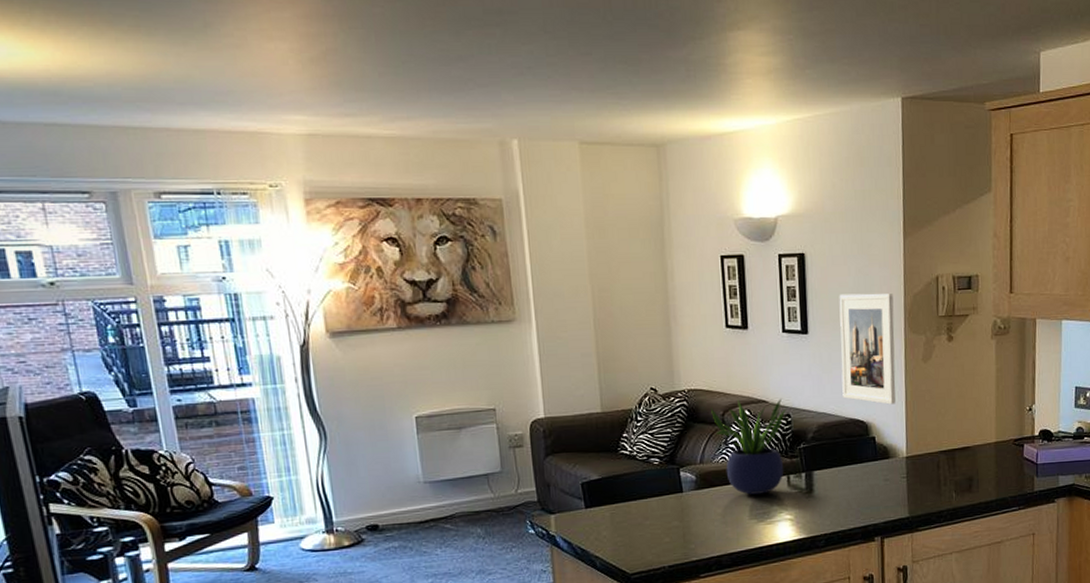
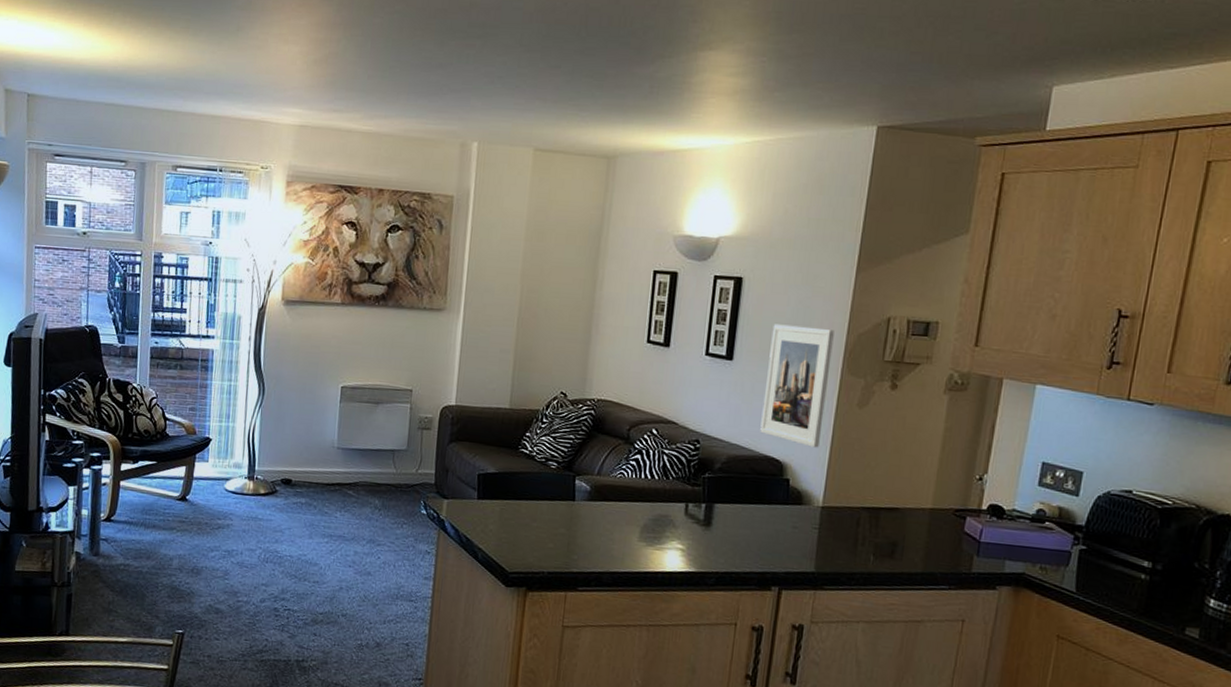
potted plant: present [711,399,786,495] -> none [617,417,696,518]

